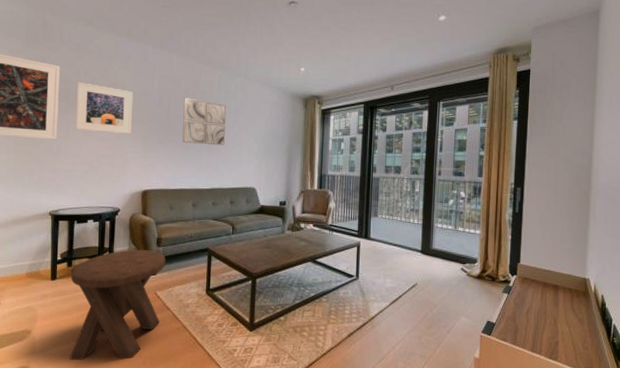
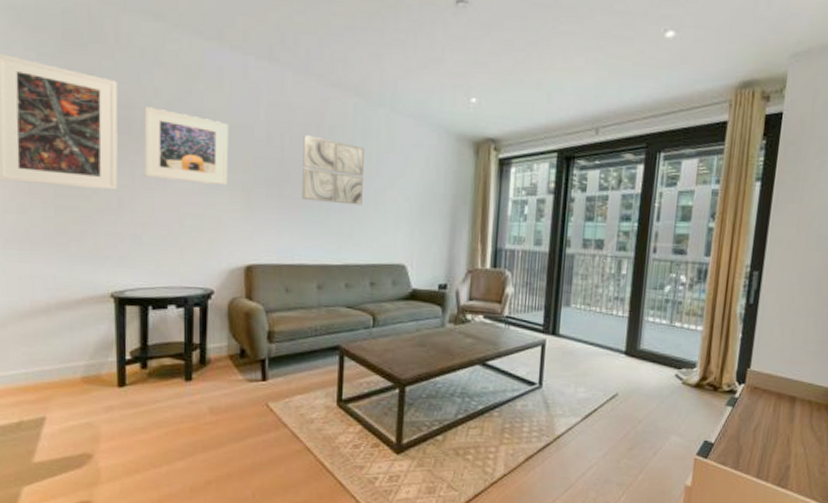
music stool: present [69,249,166,360] -> none [146,346,281,492]

